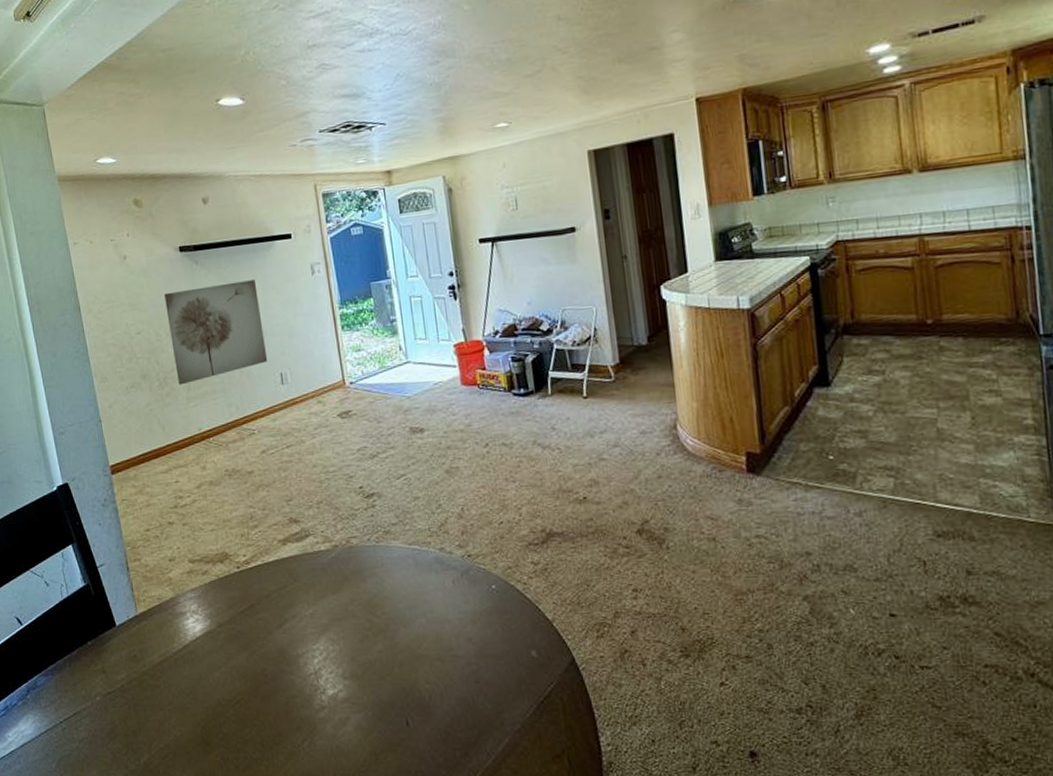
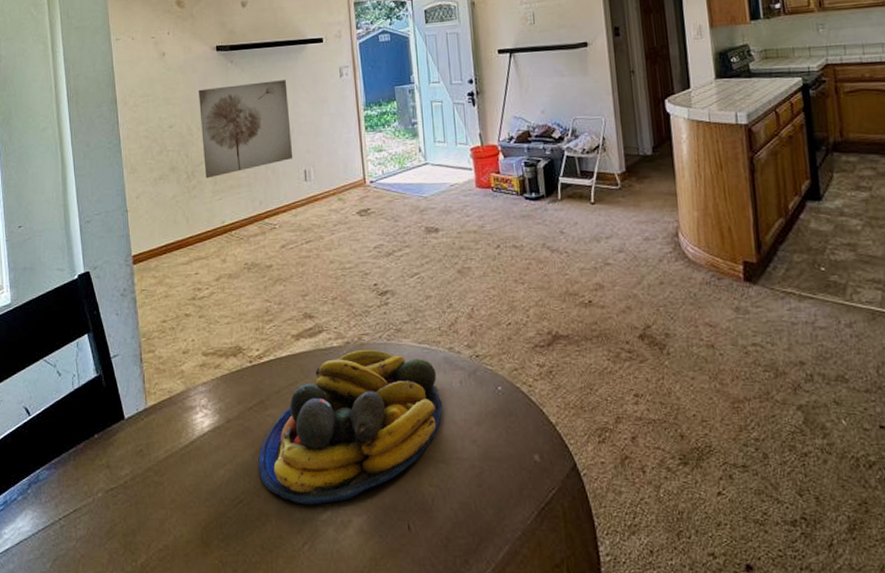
fruit bowl: none [252,552,436,704] -> present [258,350,443,505]

